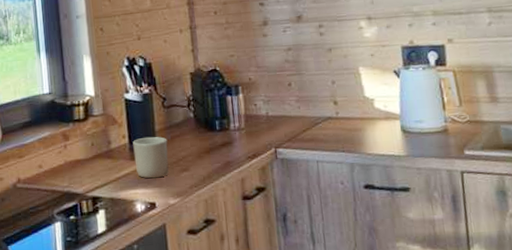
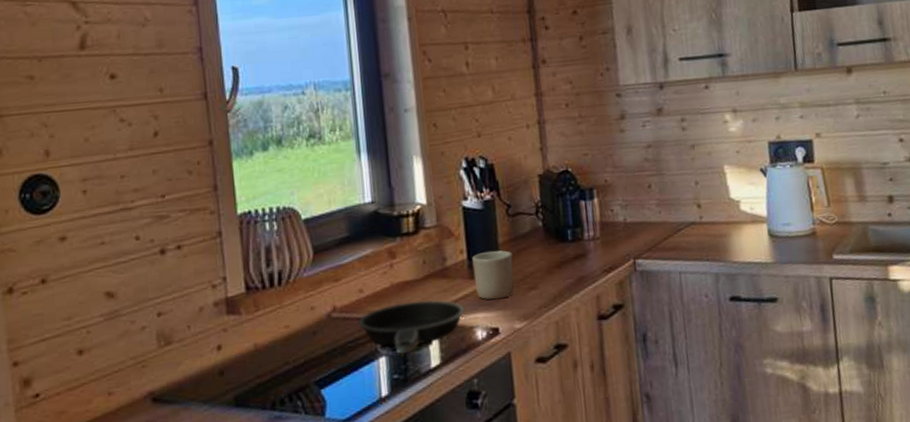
frying pan: none [38,176,127,221] -> present [358,300,465,355]

